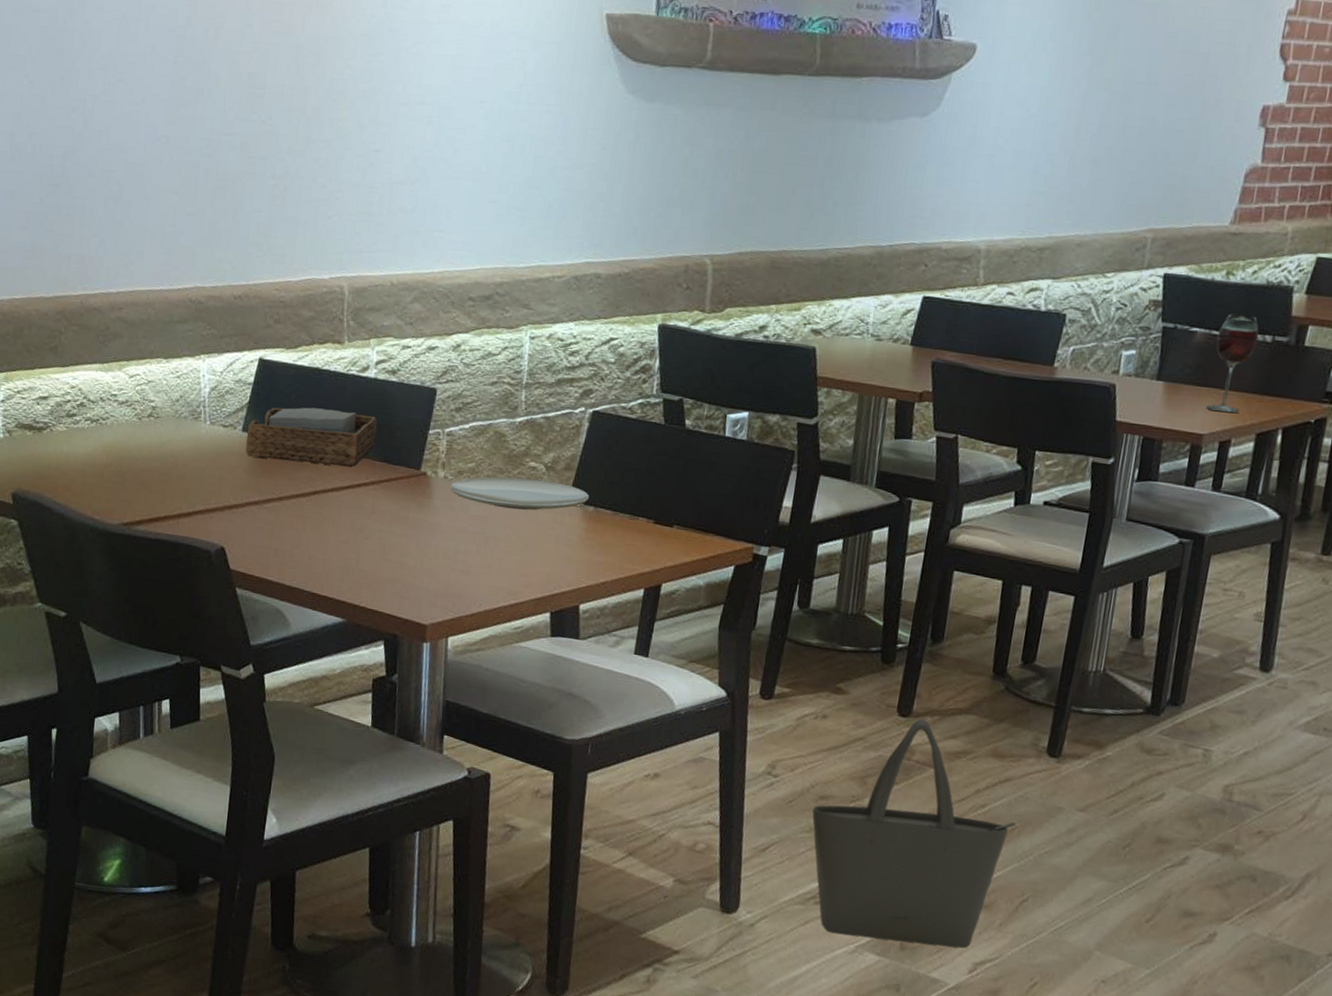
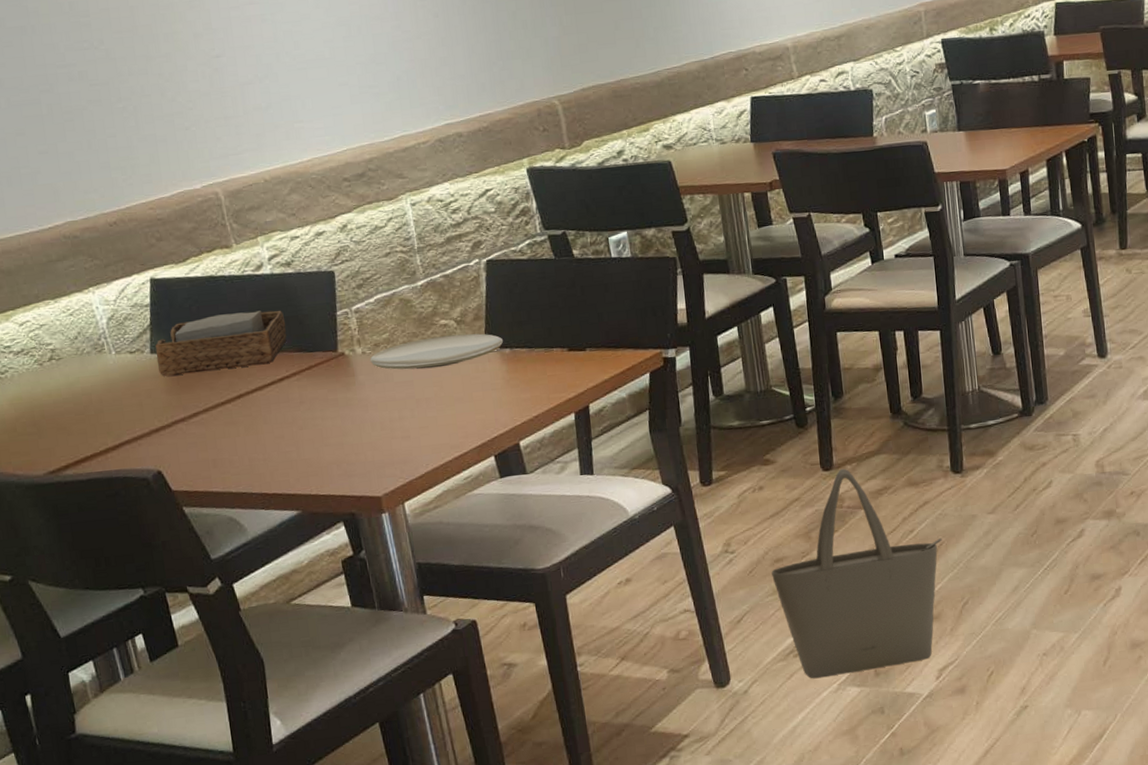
wineglass: present [1205,314,1259,413] -> none [996,61,1029,148]

